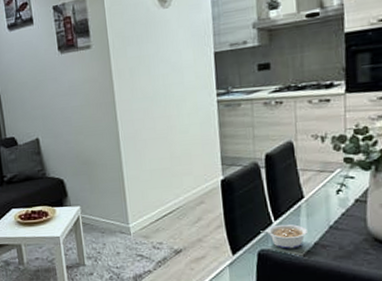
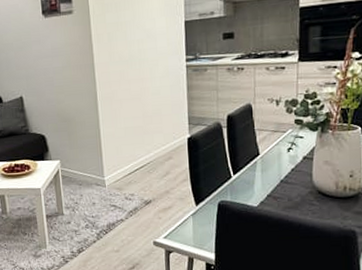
legume: present [260,224,307,249] -> none [221,178,261,200]

